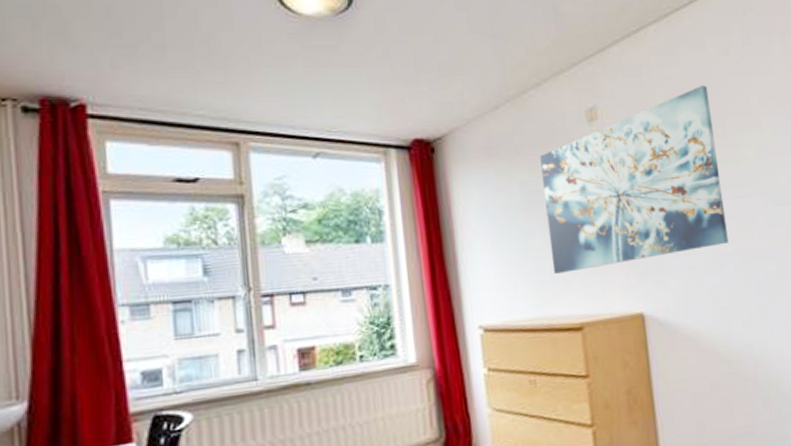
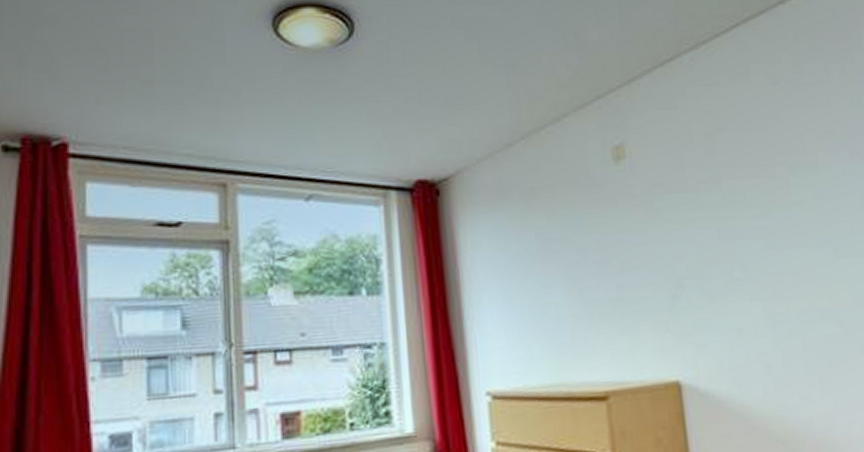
wall art: present [540,85,729,274] -> none [559,119,782,333]

